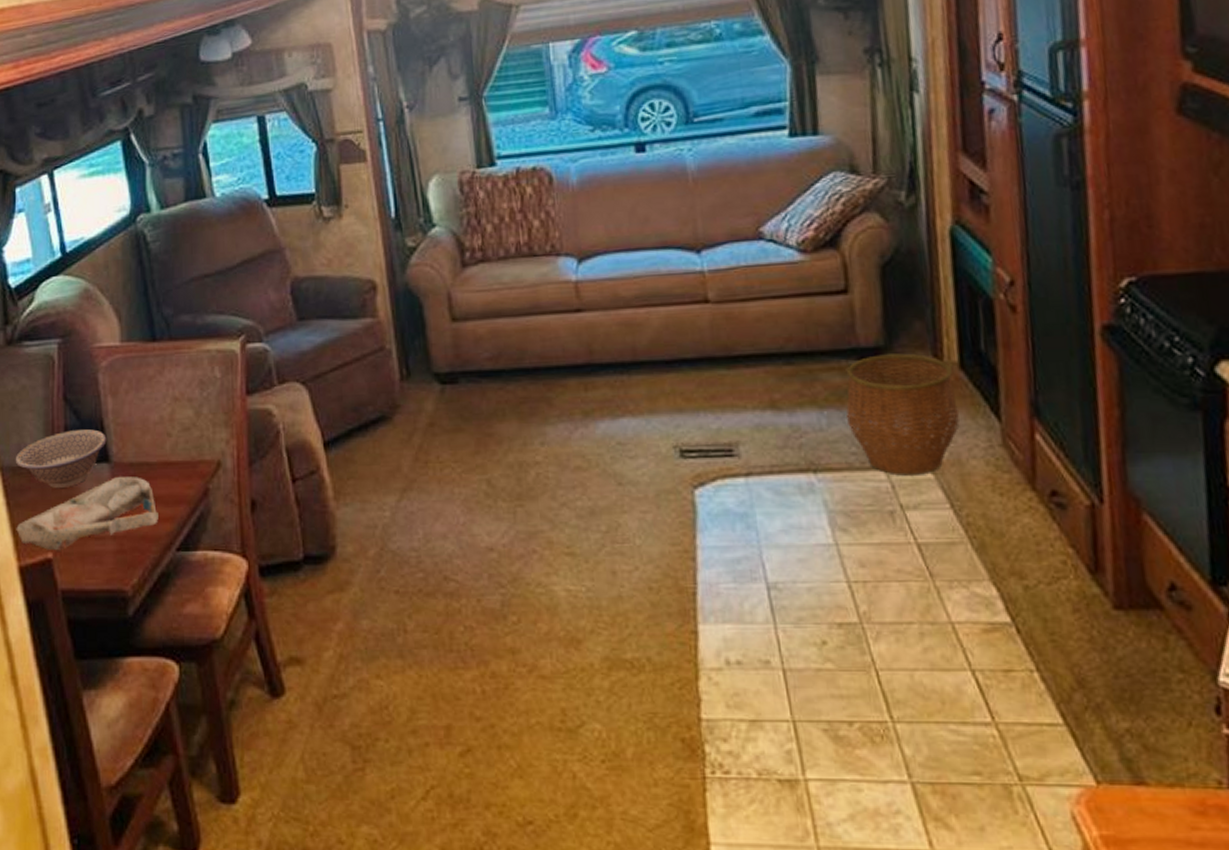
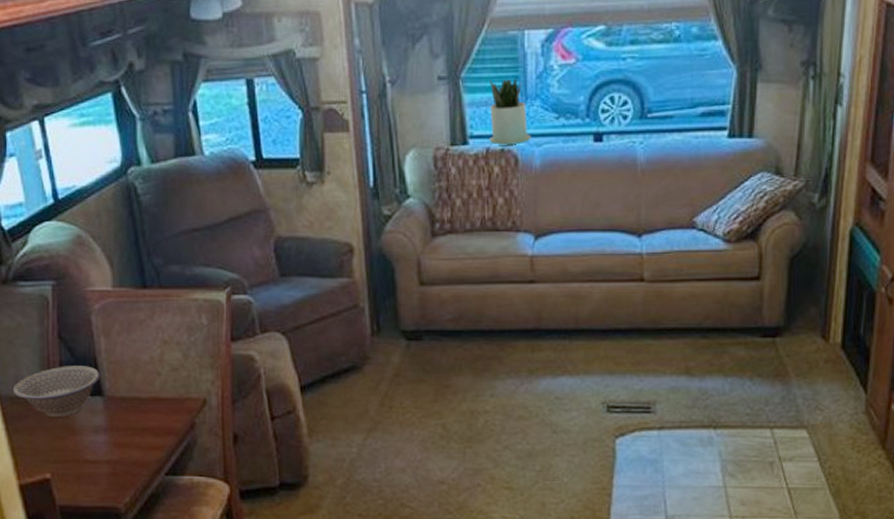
bag: present [16,475,159,551] -> none [15,408,149,472]
planter: none [515,92,565,164] -> present [488,77,531,145]
basket: present [845,353,960,476] -> none [745,334,836,434]

